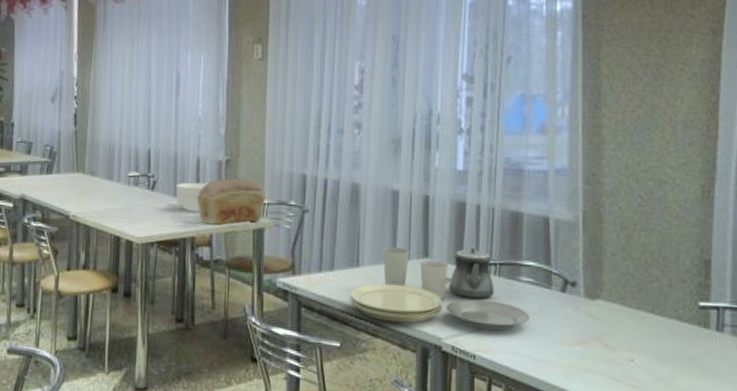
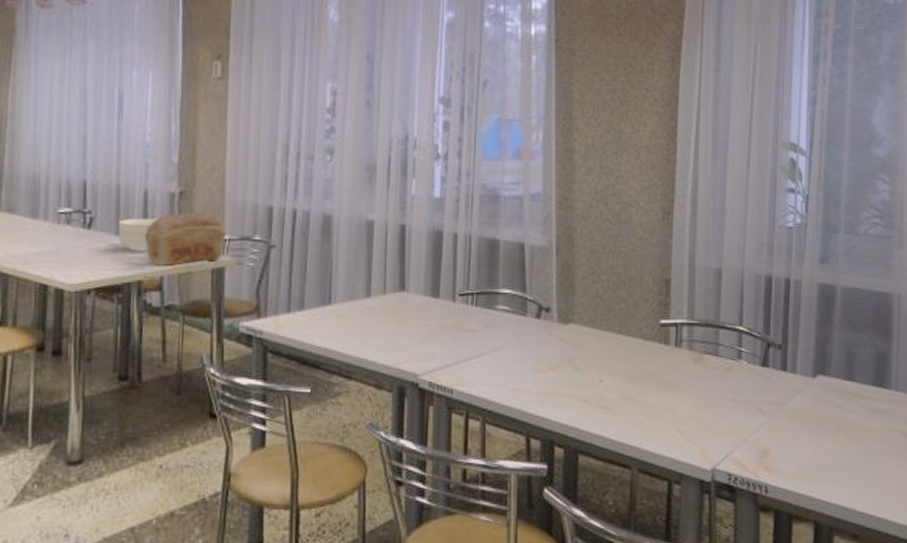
plate: present [350,283,444,323] -> none [321,321,421,362]
cup: present [382,247,410,286] -> none [356,281,386,322]
cup: present [420,260,451,300] -> none [396,293,428,334]
plate: present [446,299,529,331] -> none [423,331,506,363]
teapot: present [448,247,494,300] -> none [425,277,471,331]

